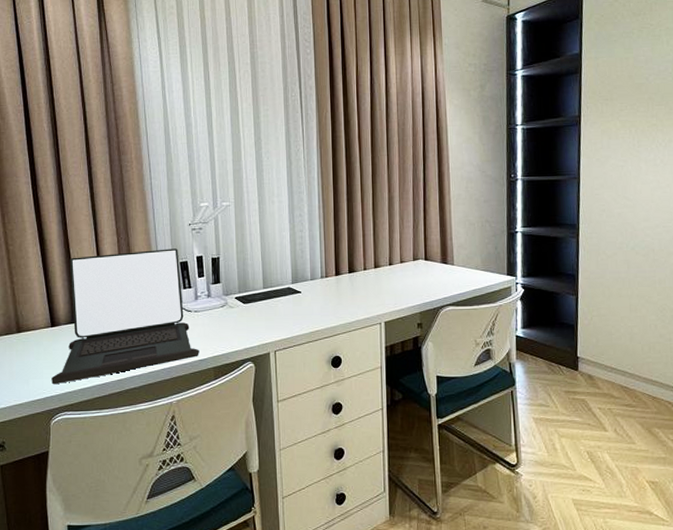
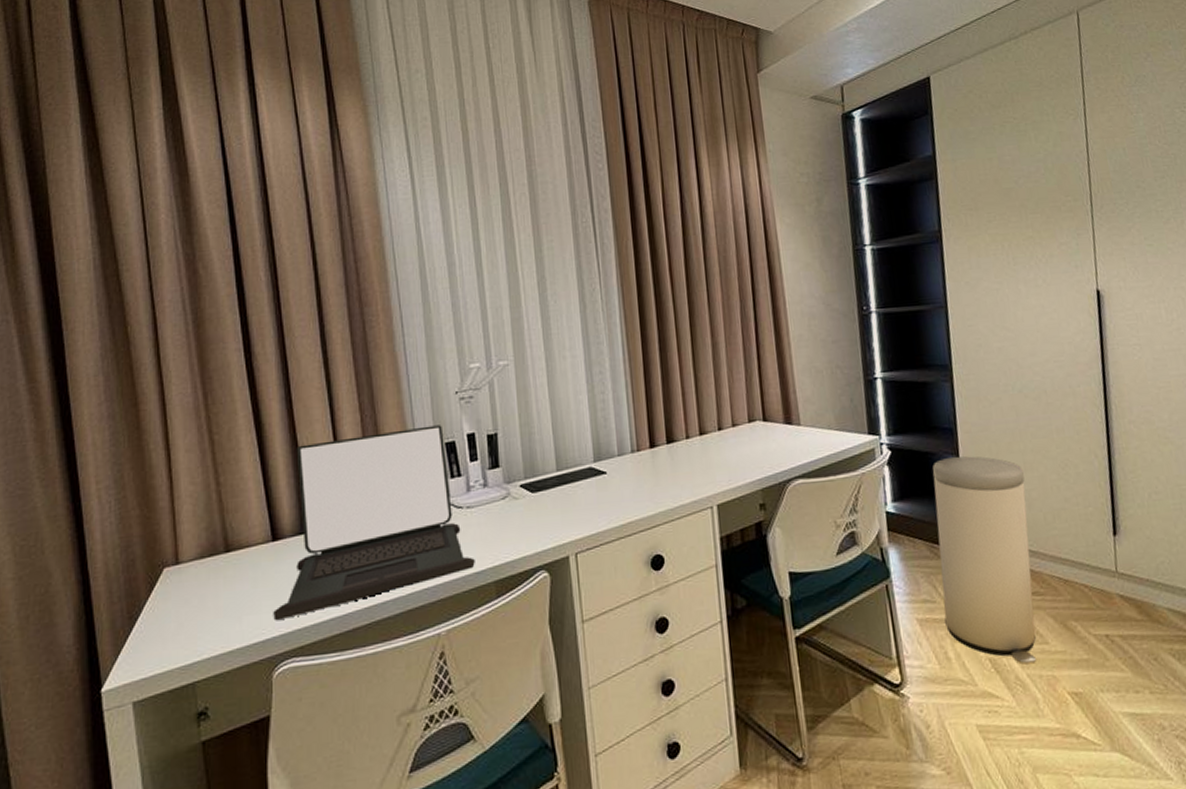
pedal bin: none [555,297,629,458] -> present [932,456,1037,665]

